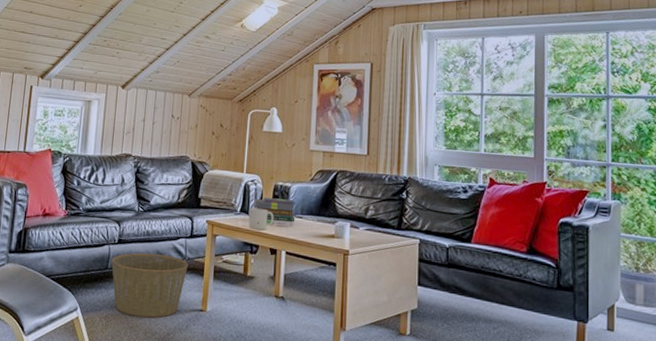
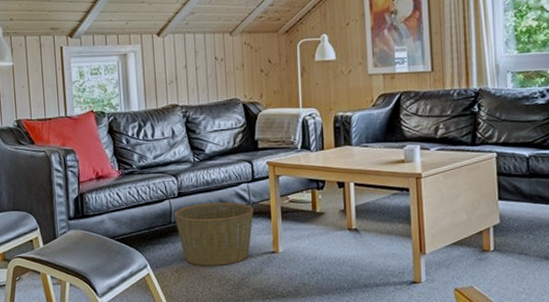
books: present [248,197,295,228] -> none [310,129,361,159]
mug: present [248,207,274,230] -> none [310,142,338,165]

